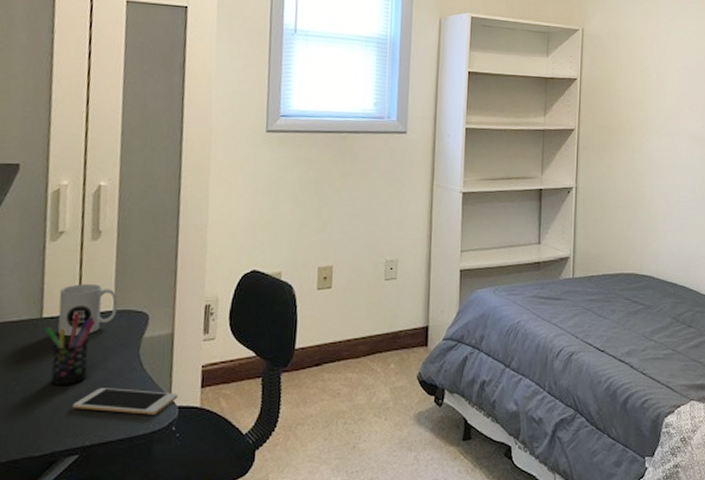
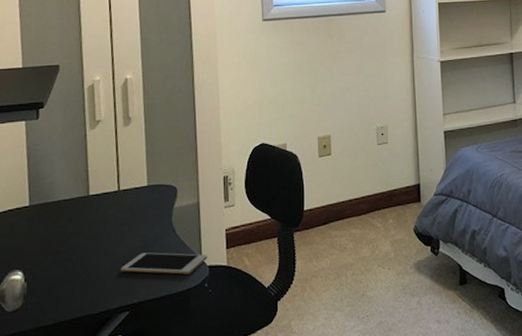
pen holder: present [45,312,96,385] -> none [92,188,133,252]
mug: present [57,284,118,337] -> none [101,164,150,211]

